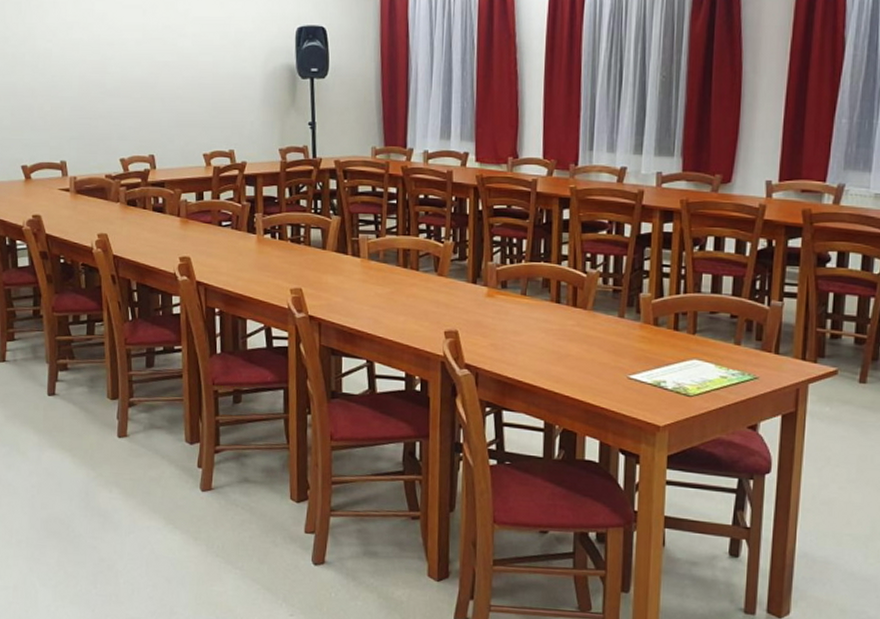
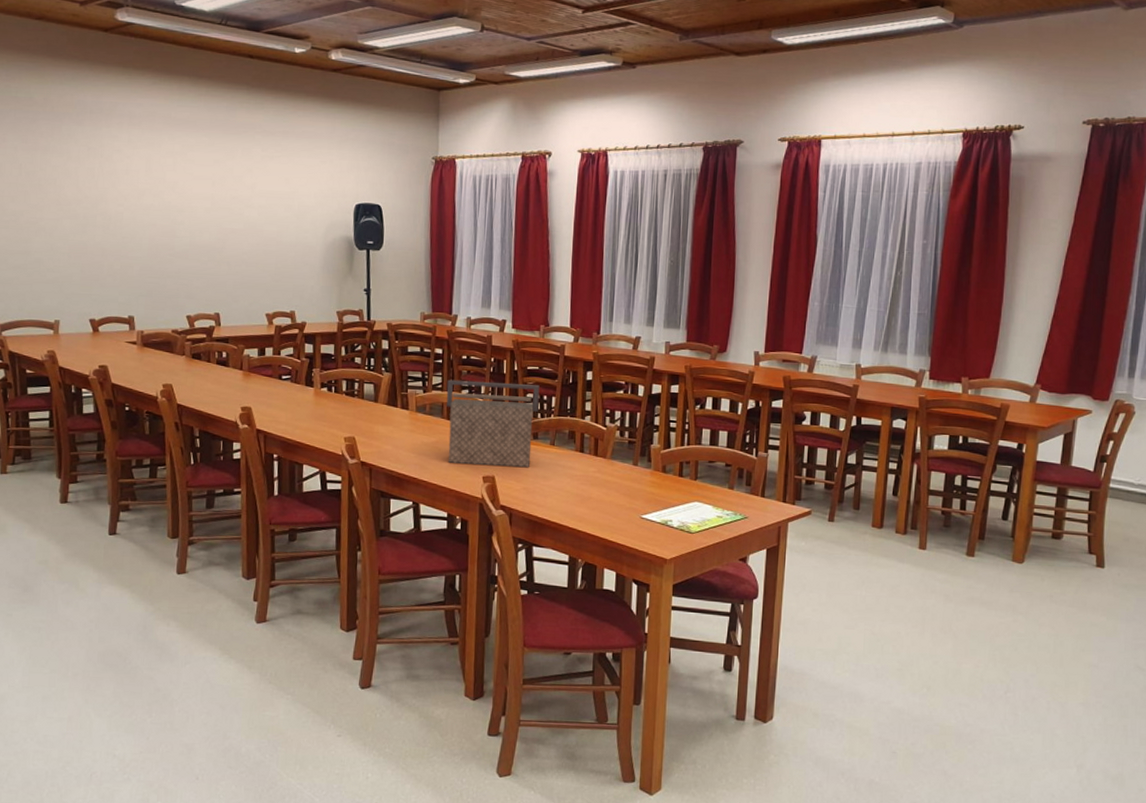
handbag: none [401,222,508,320] -> present [446,379,540,467]

